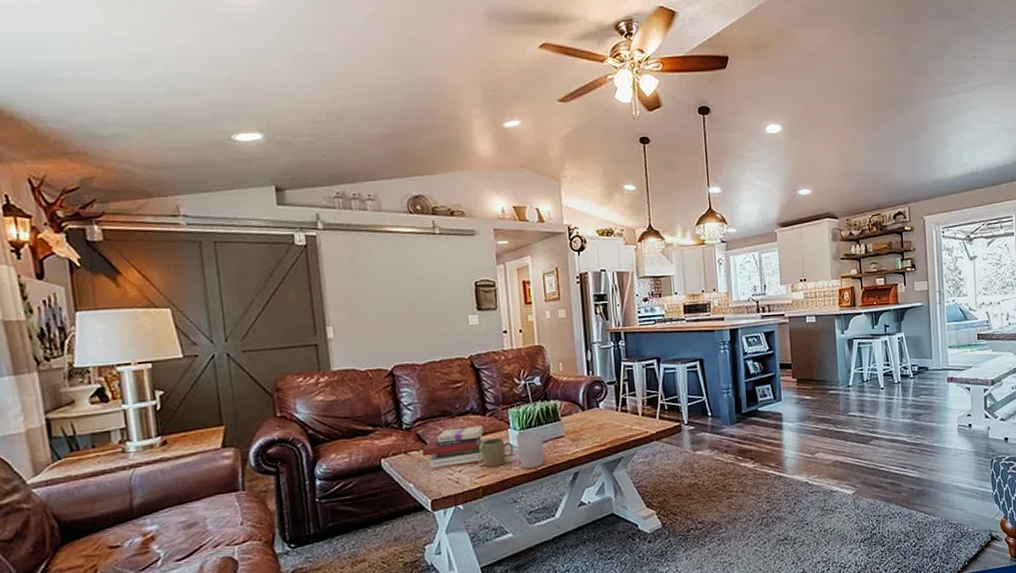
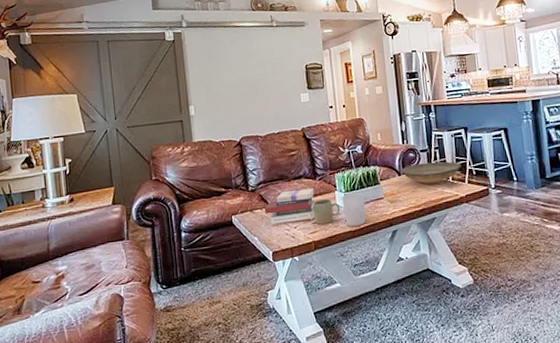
decorative bowl: none [585,395,653,422] -> present [401,161,462,186]

